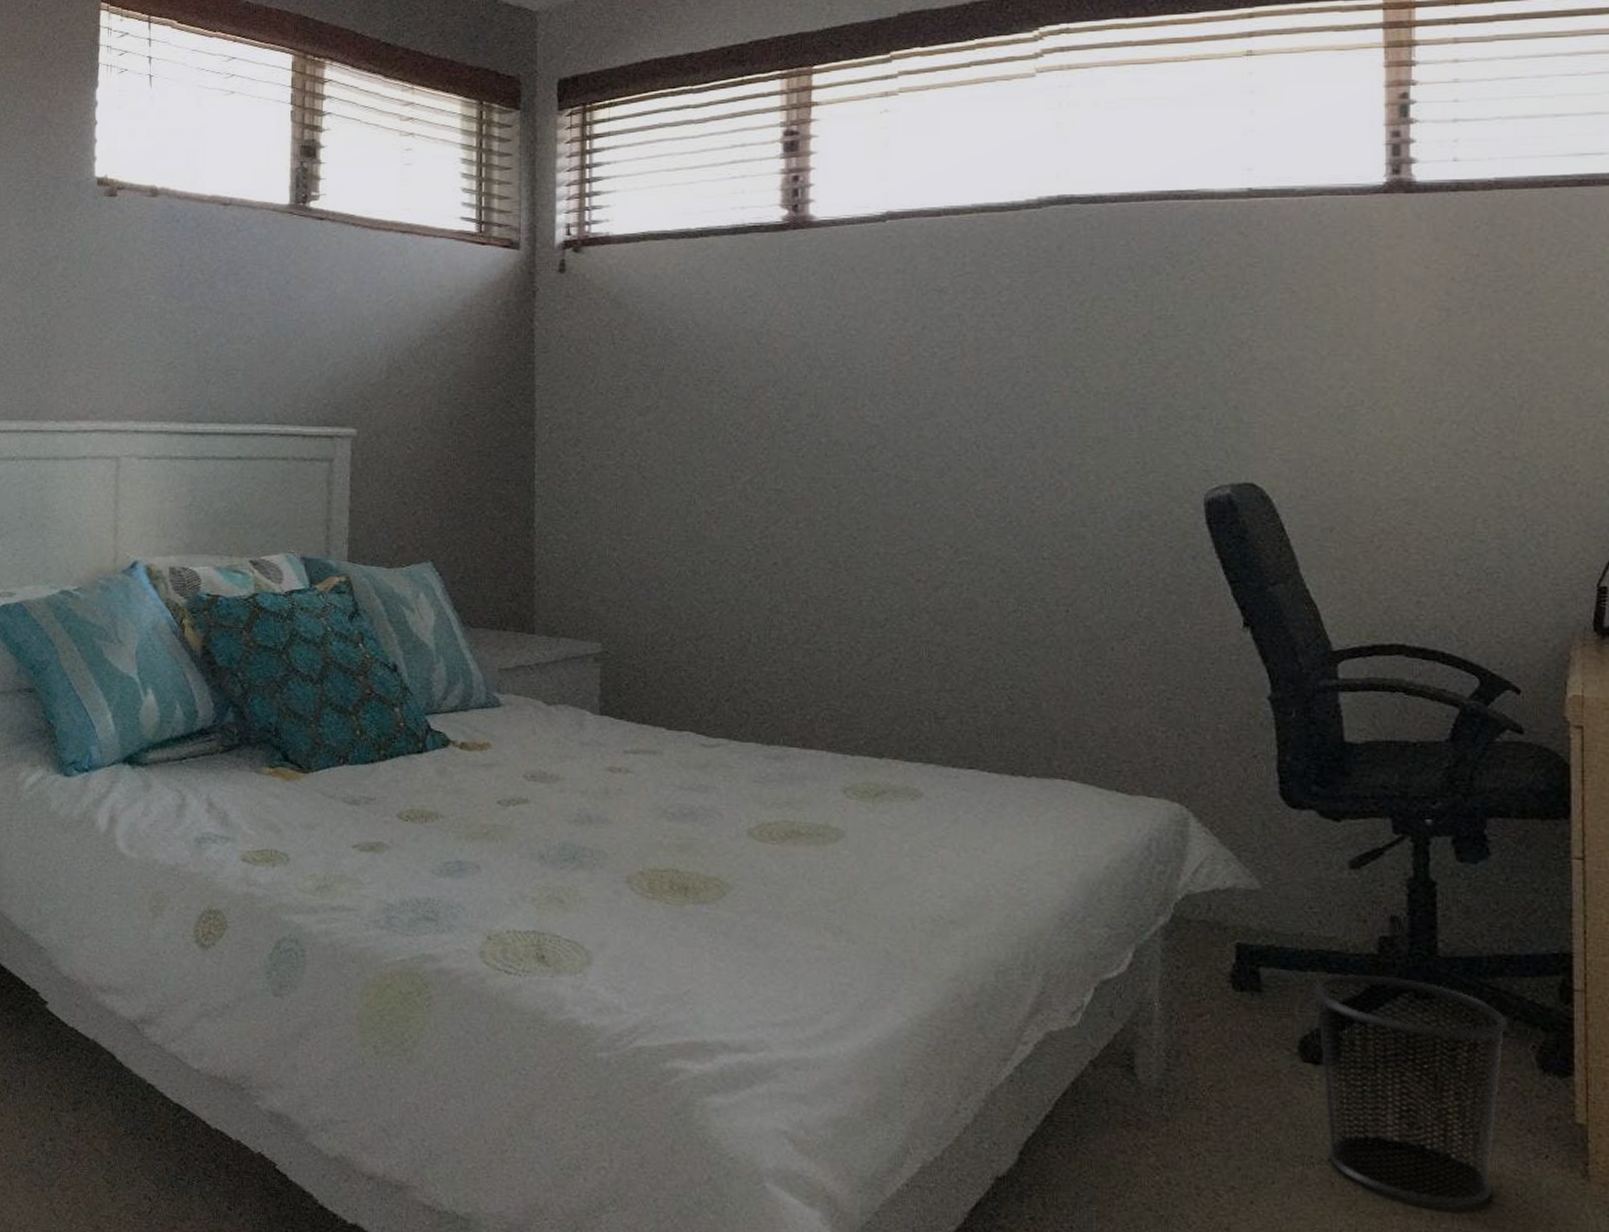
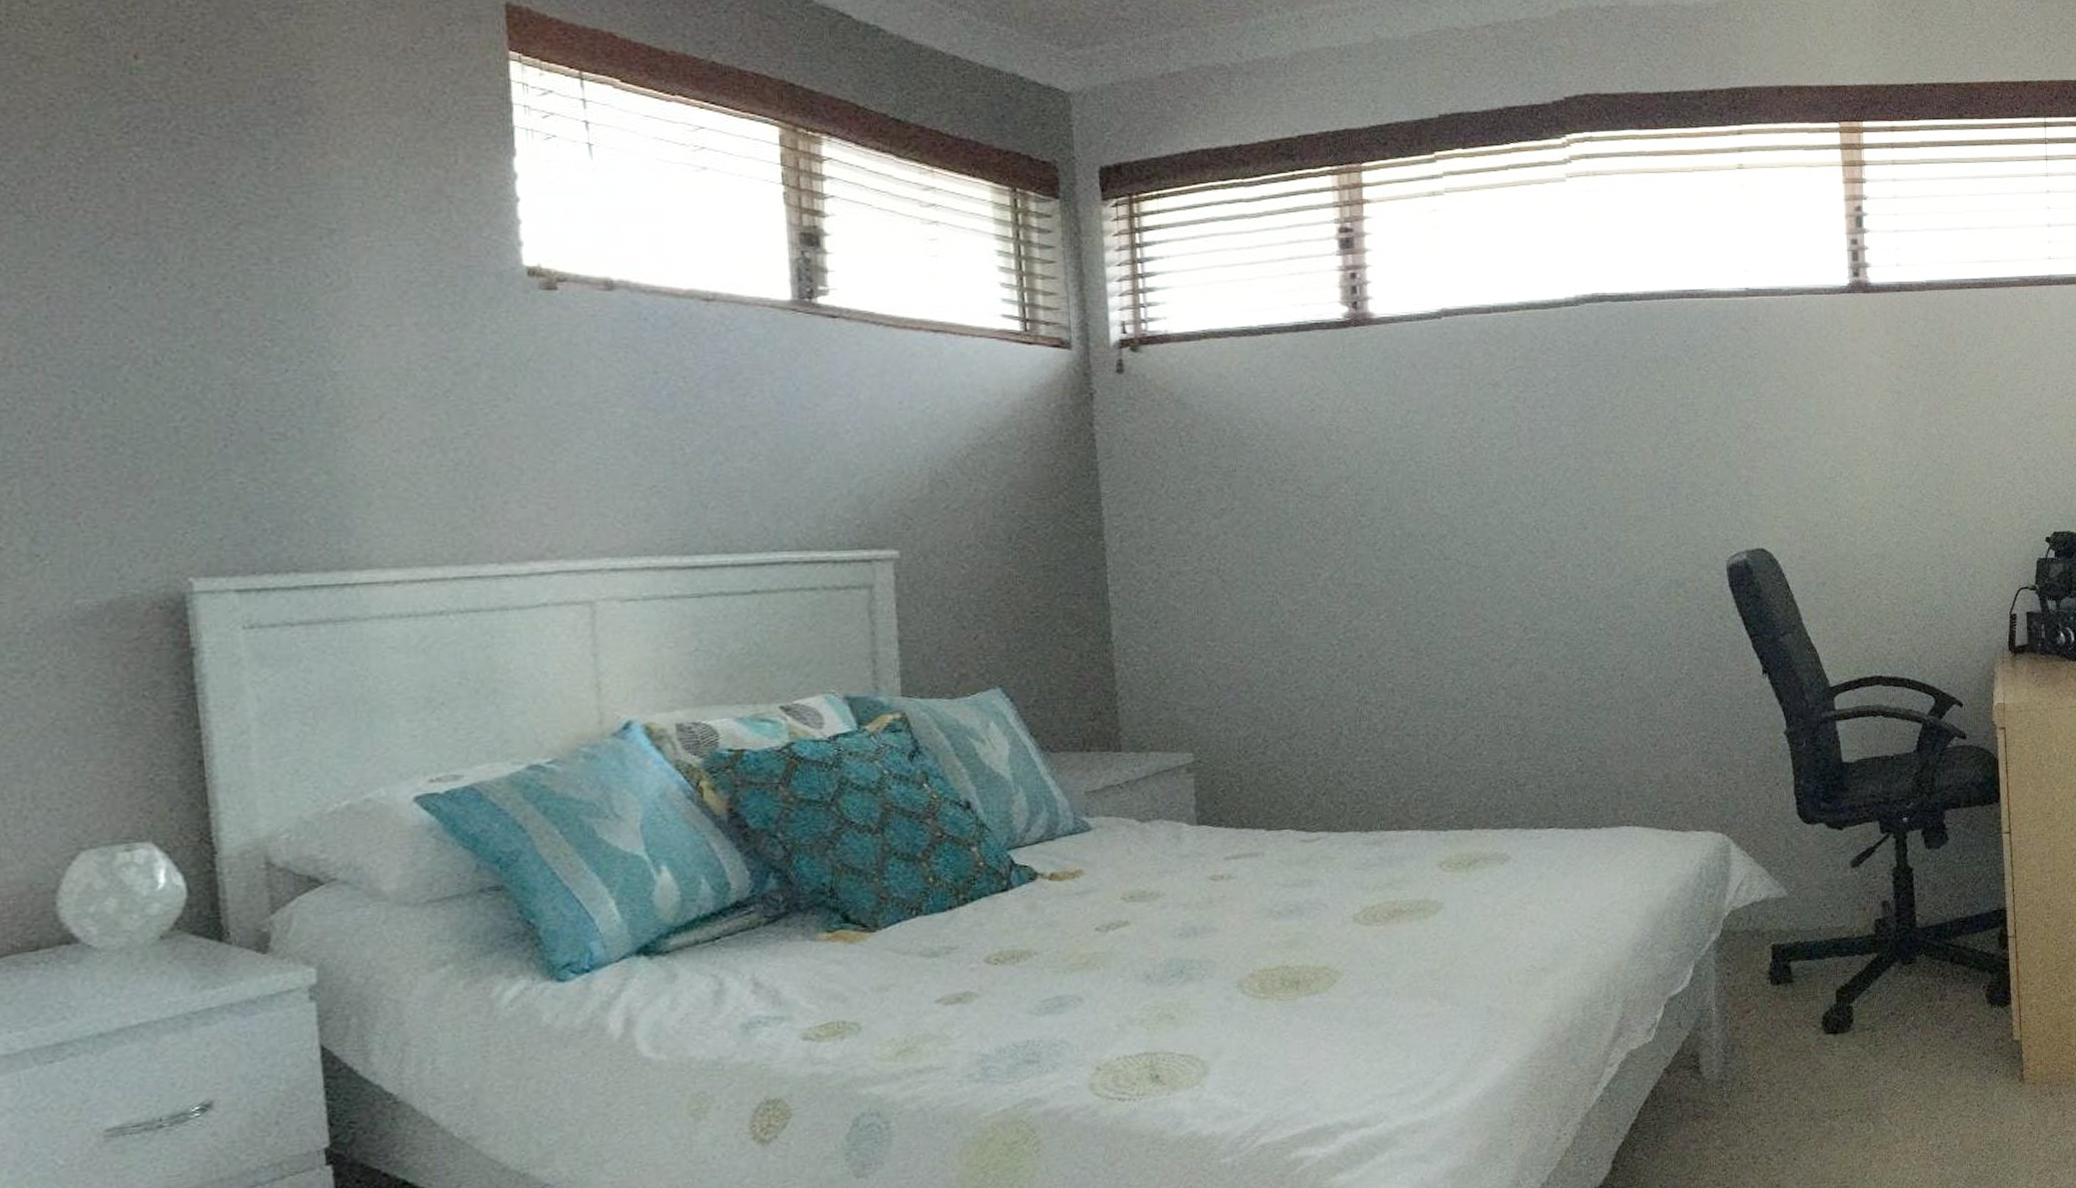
waste bin: present [1315,973,1508,1207] -> none [1831,950,1966,1129]

